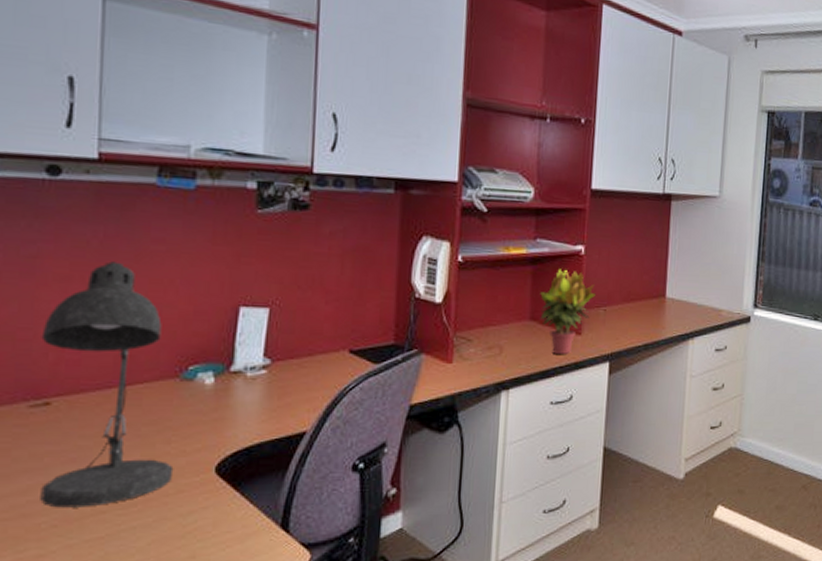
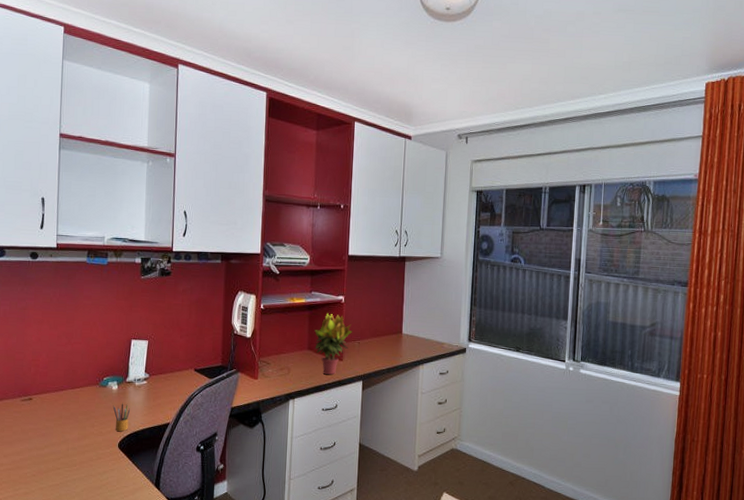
desk lamp: present [40,261,174,508] -> none [27,311,96,465]
pencil box: none [205,404,238,448] -> present [113,403,131,431]

